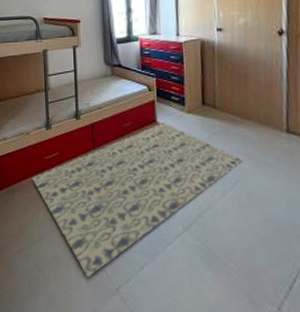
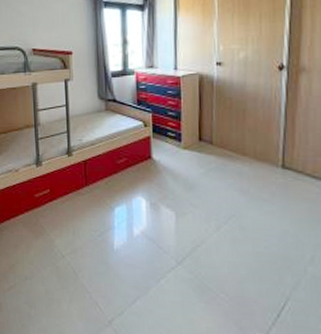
rug: present [32,122,243,277] -> none [22,158,238,312]

